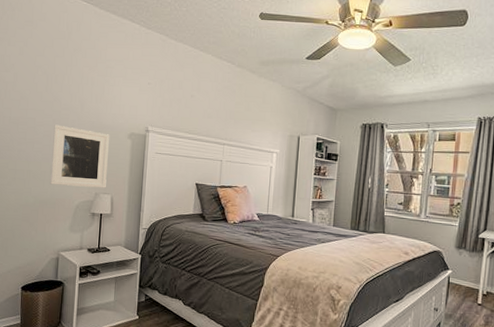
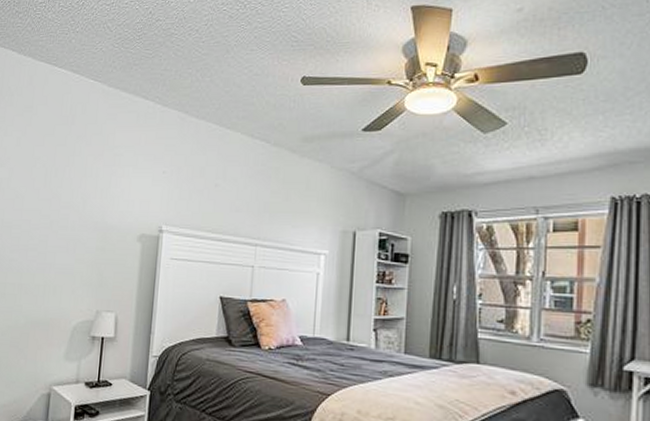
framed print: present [49,124,109,188] -> none [43,227,115,305]

